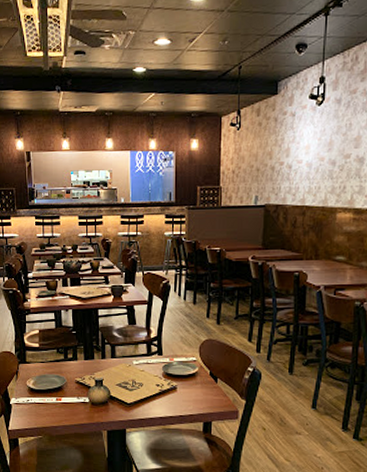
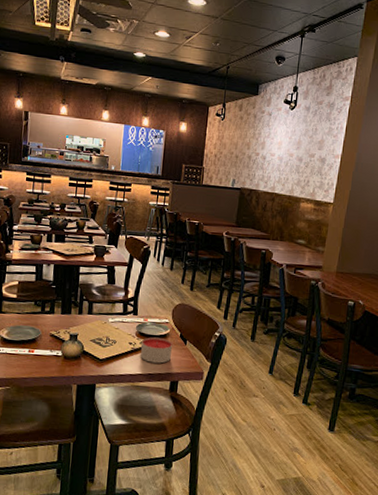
candle: none [170,377,202,404] -> present [140,337,172,364]

